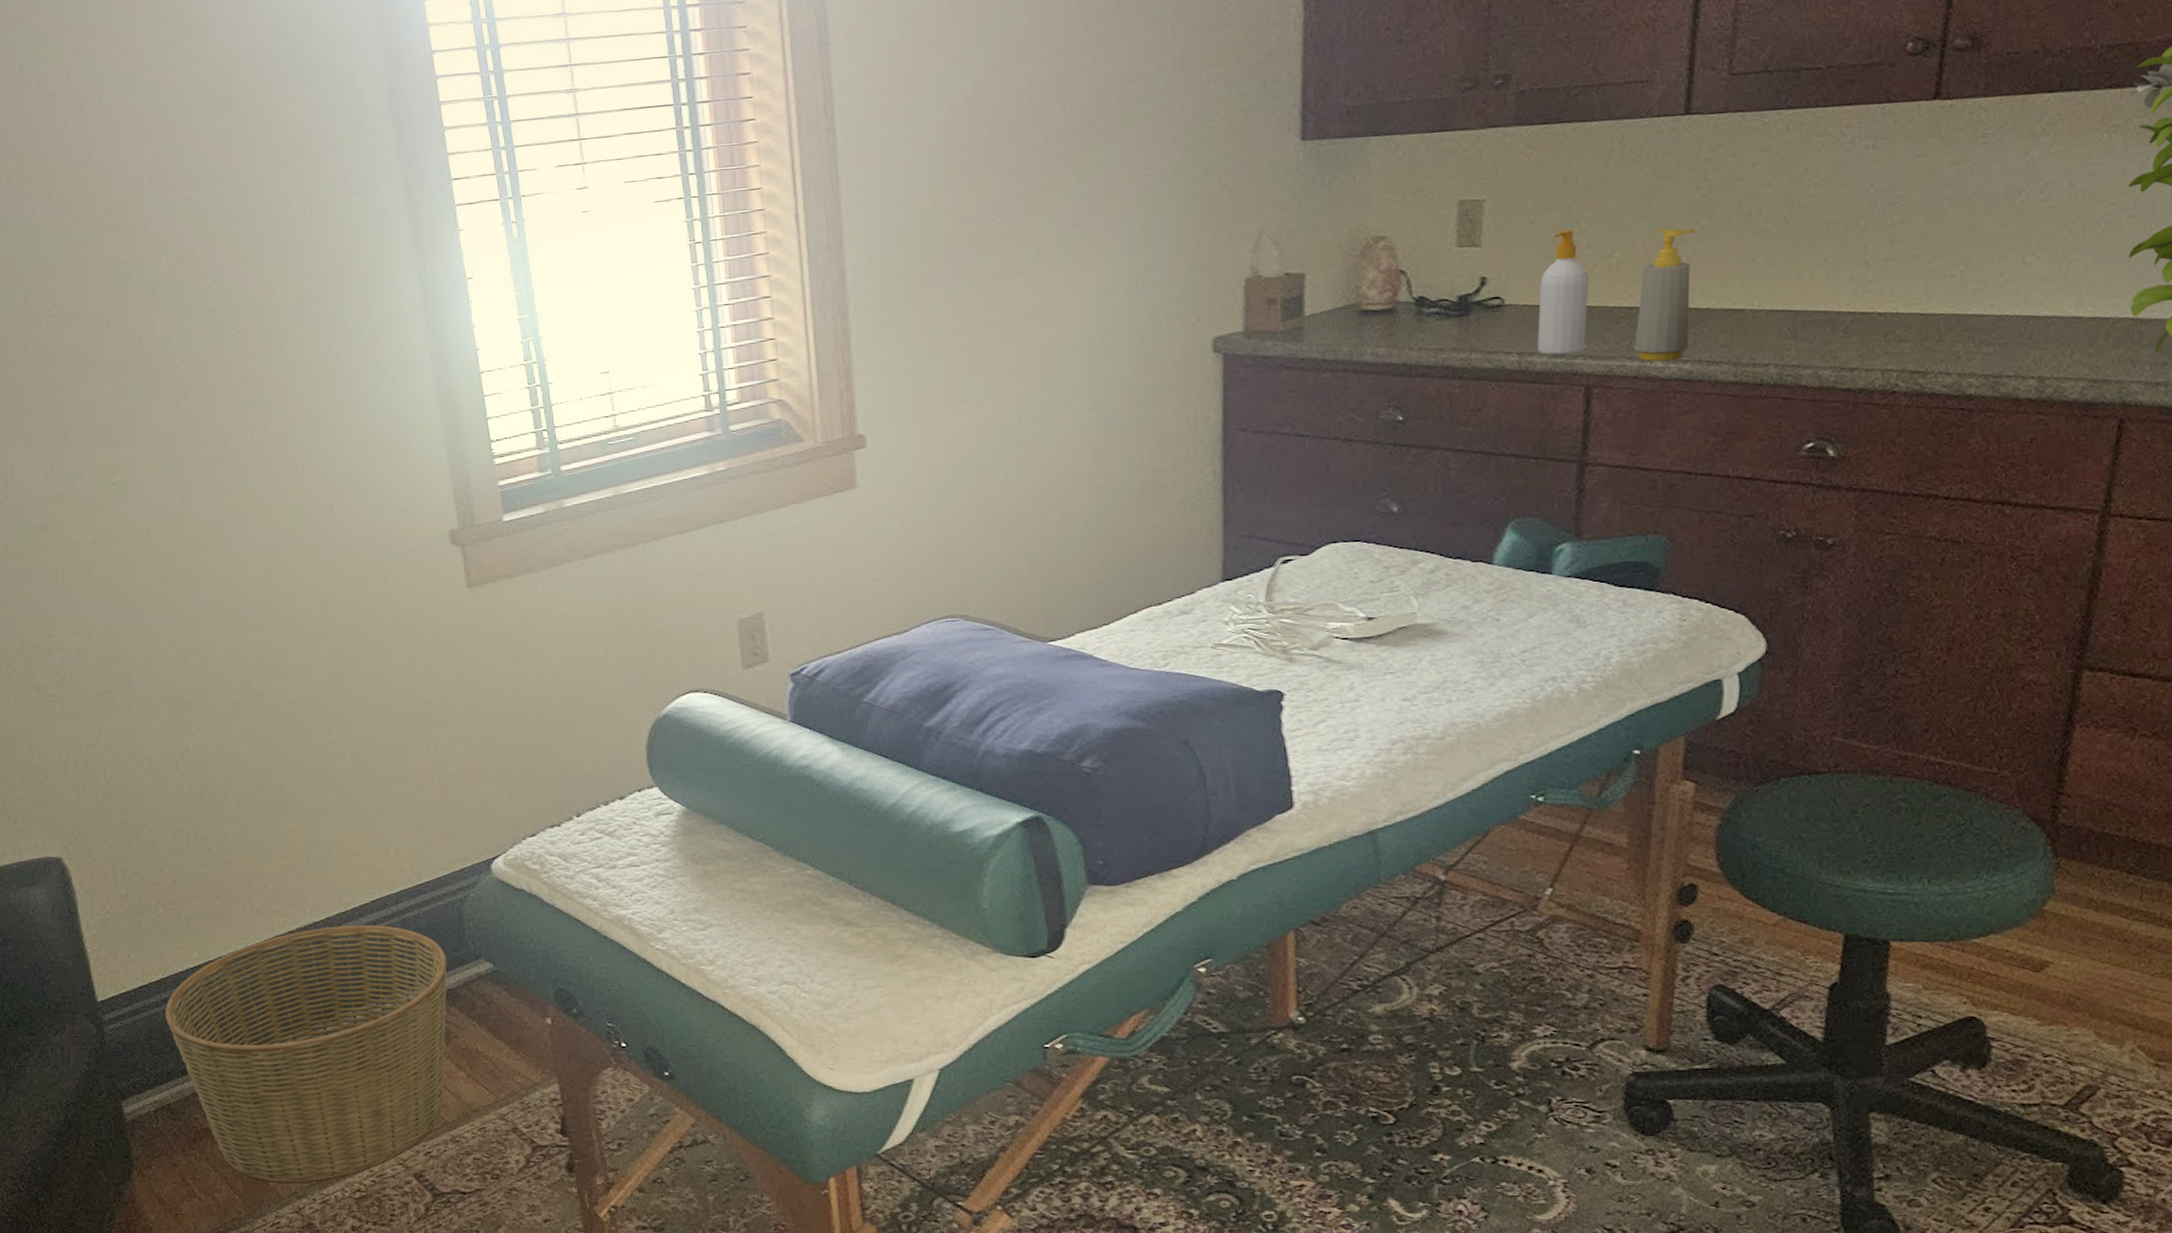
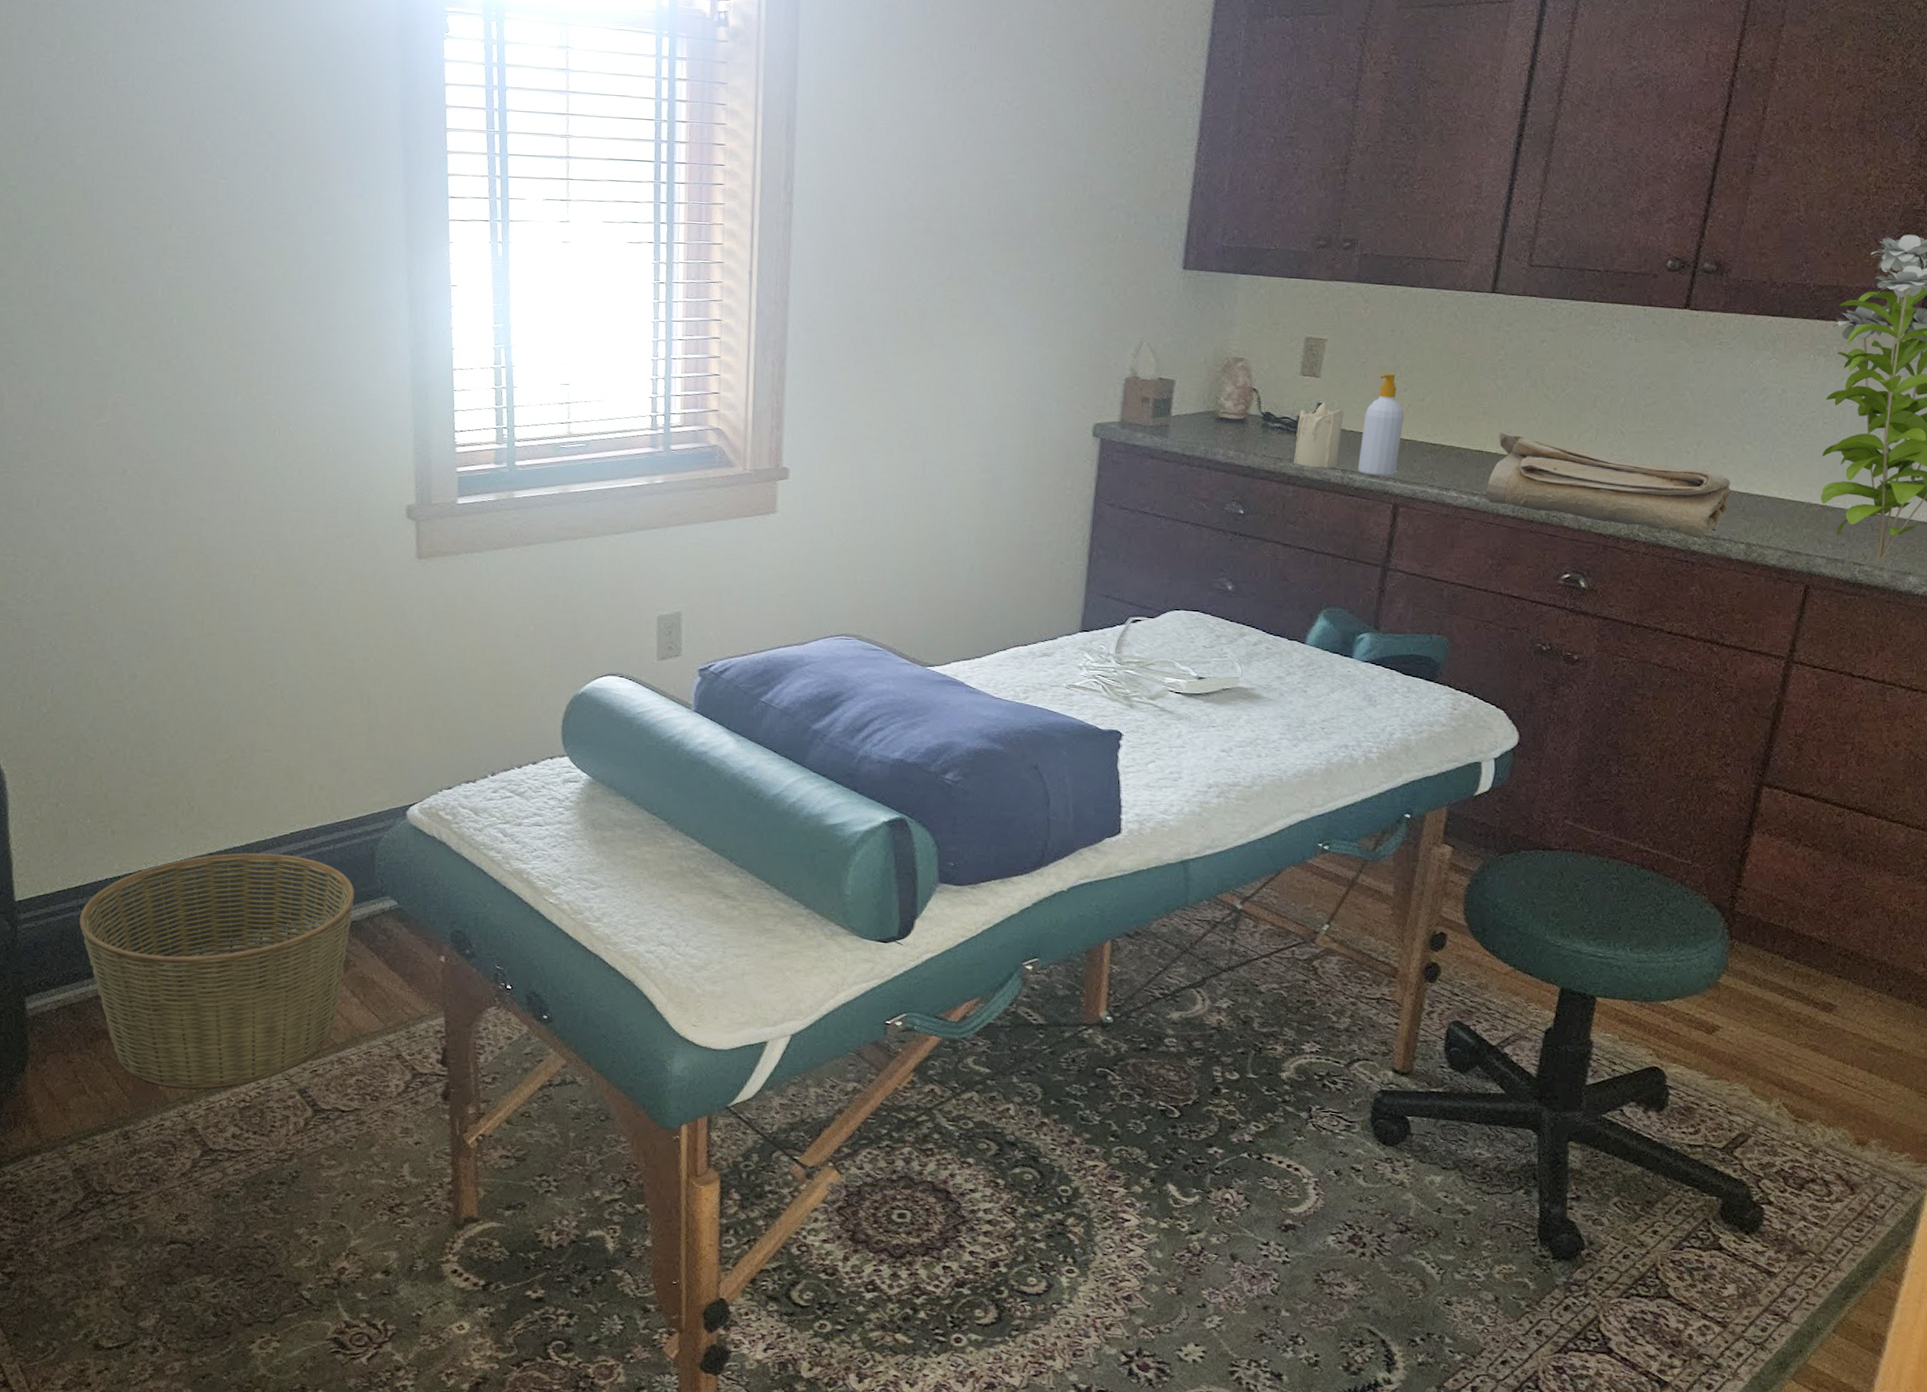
candle: none [1457,276,1514,355] -> present [1293,402,1344,469]
soap bottle: present [1634,227,1696,362] -> none [1435,382,1492,493]
towel: none [1699,278,2013,380] -> present [1486,429,1731,539]

